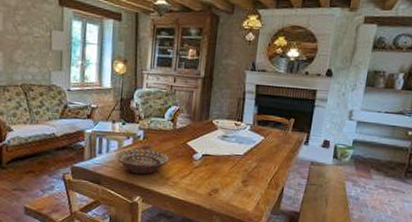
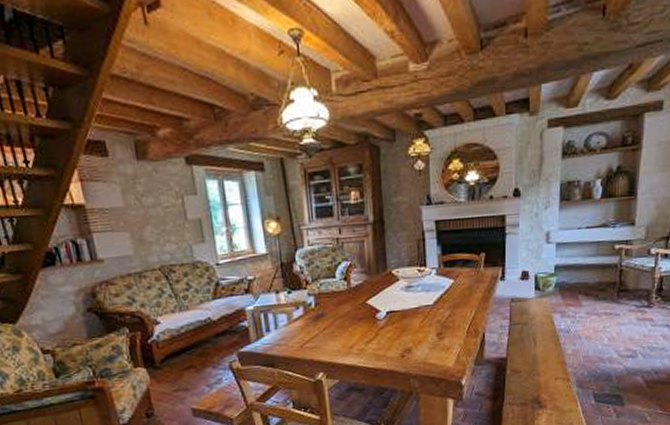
decorative bowl: present [115,148,170,175] -> none [286,317,350,348]

